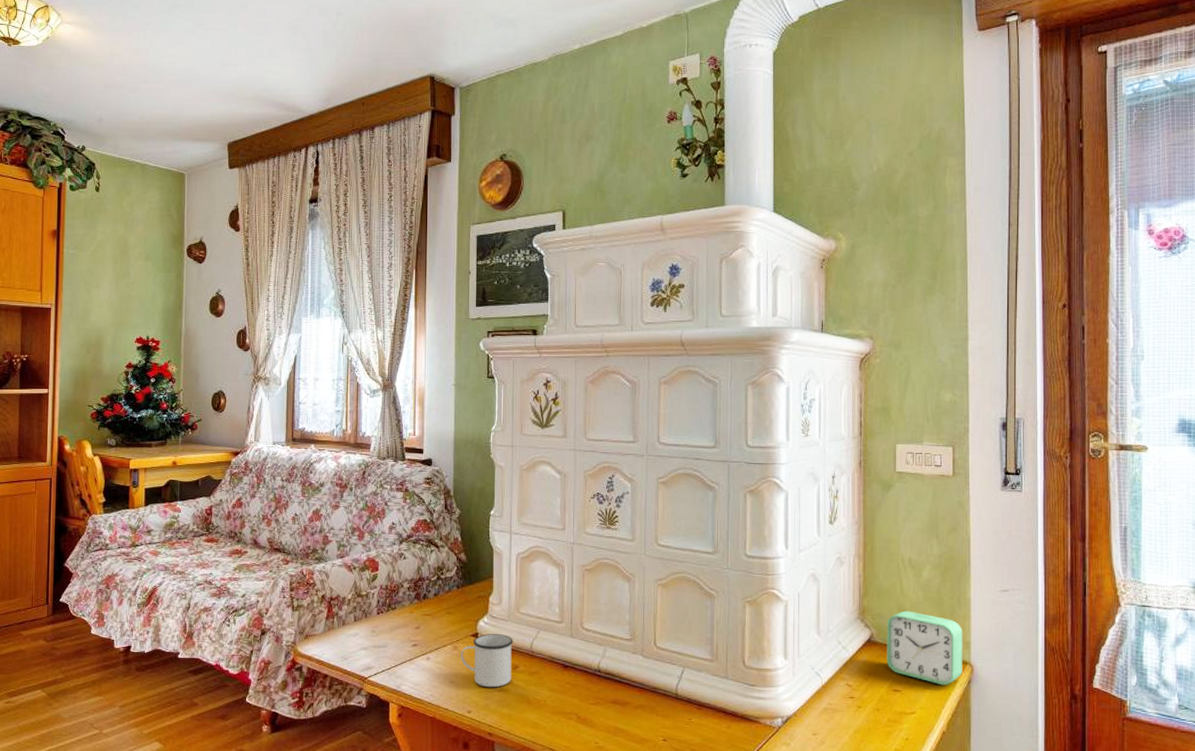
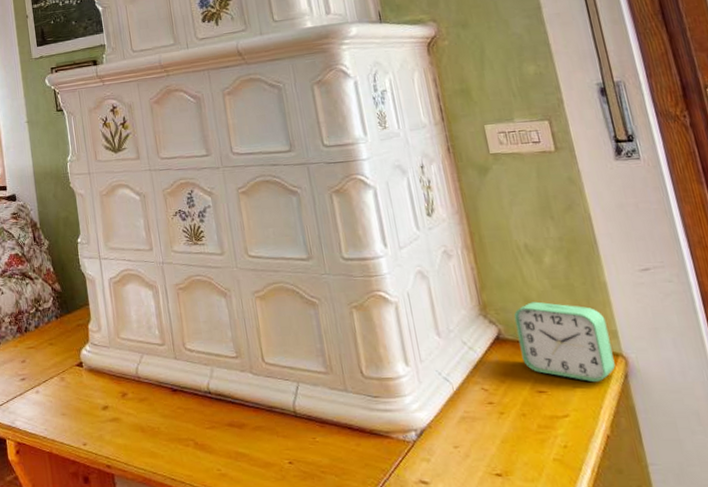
mug: present [461,634,513,688] -> none [68,361,122,418]

